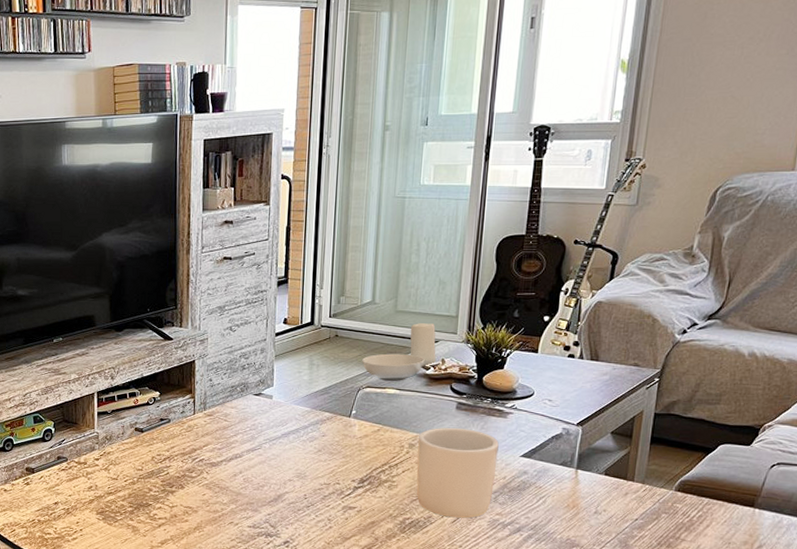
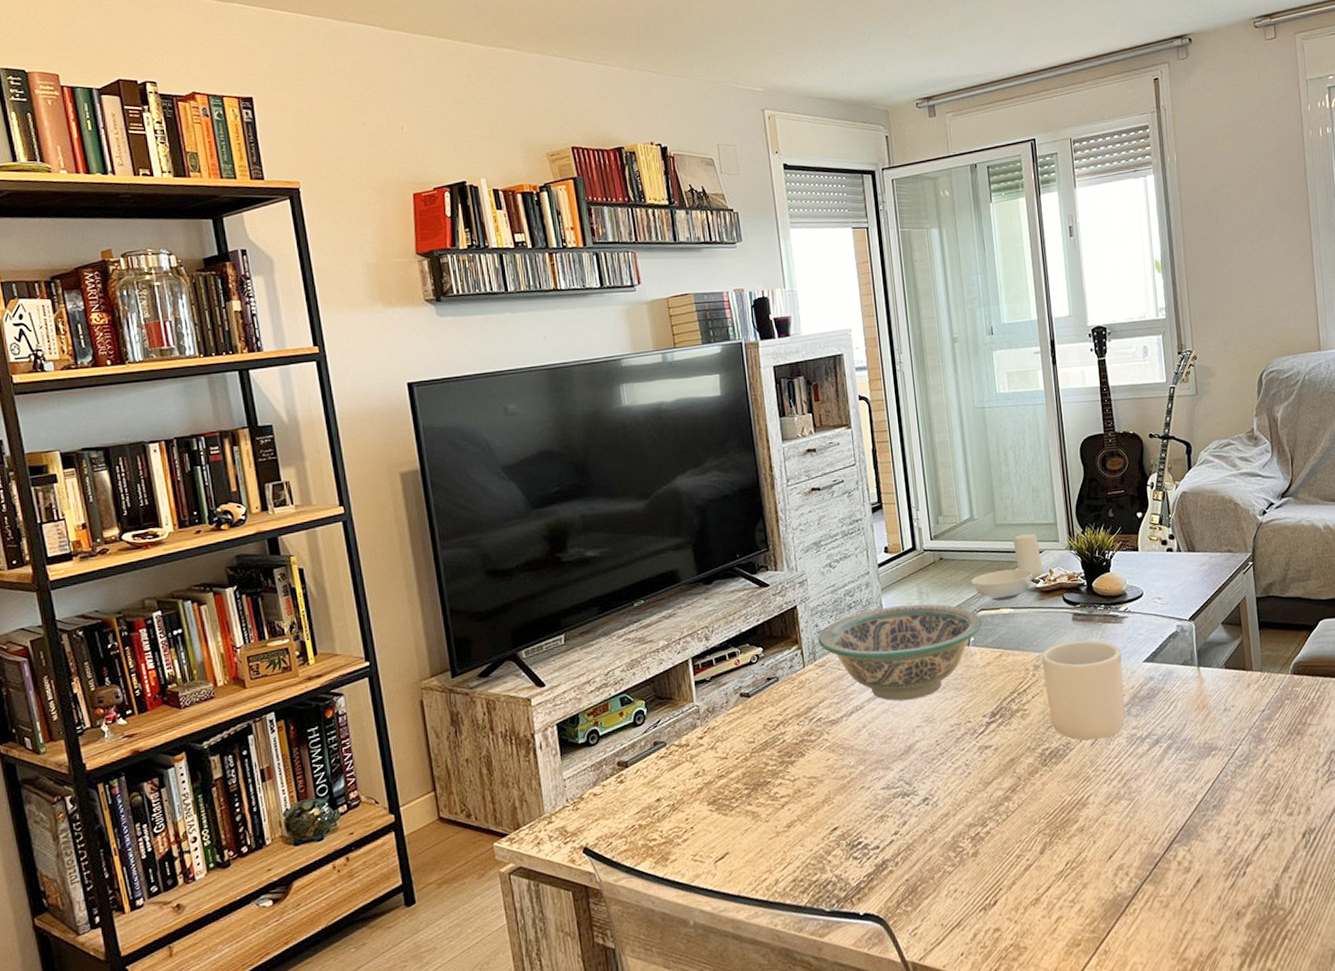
bowl: none [210,372,367,456] -> present [818,604,983,701]

